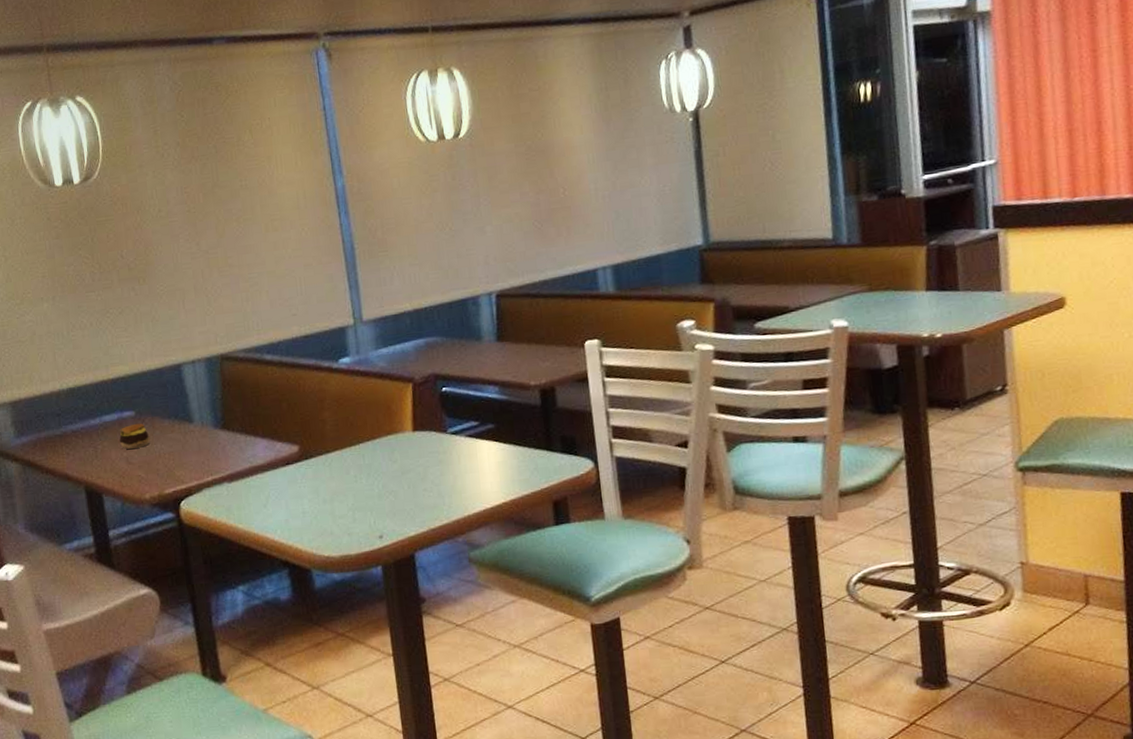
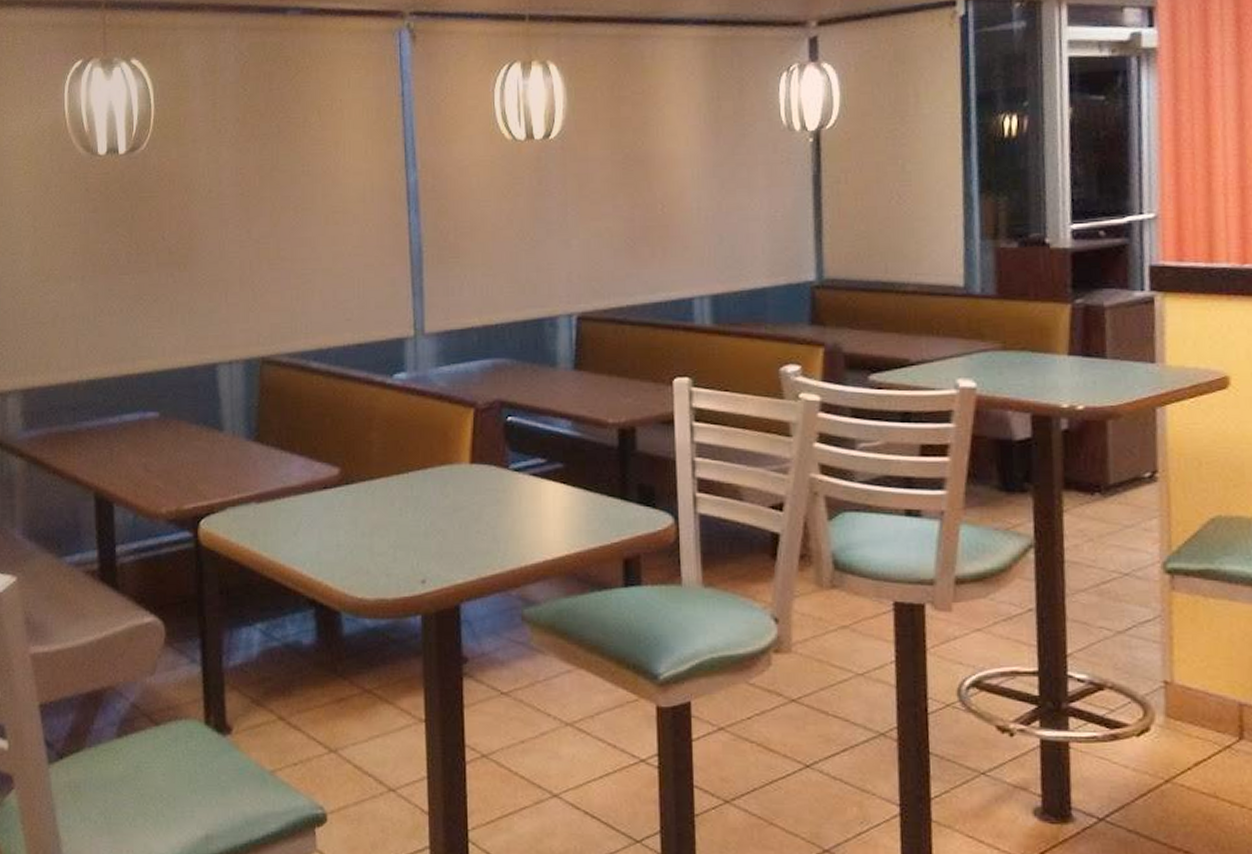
burger: present [119,423,151,449] -> none [139,426,174,454]

